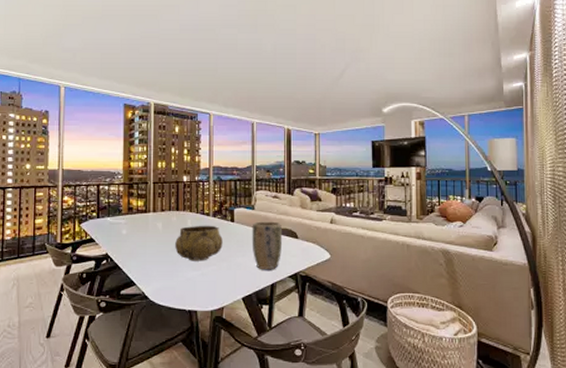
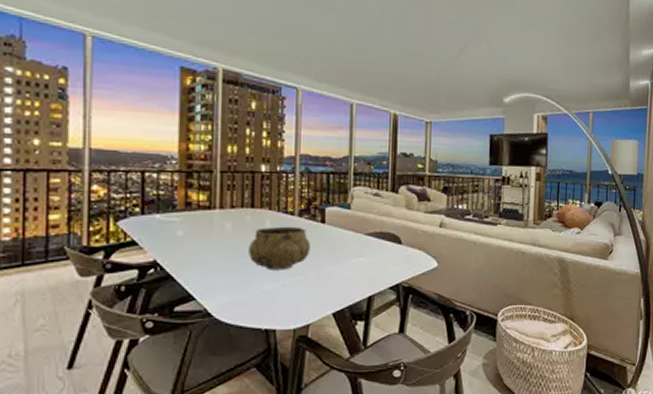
plant pot: present [251,221,283,270] -> none [346,223,384,281]

